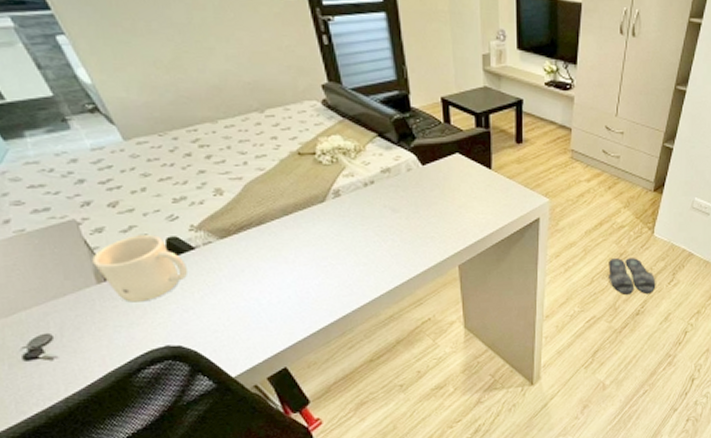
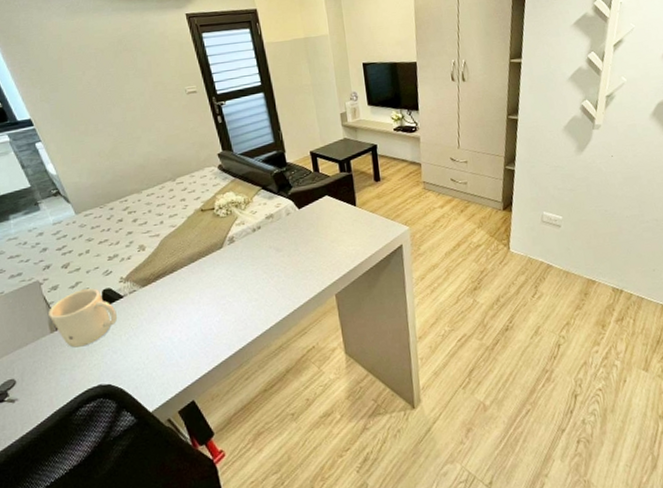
slippers: present [608,258,656,294] -> none [471,274,520,311]

